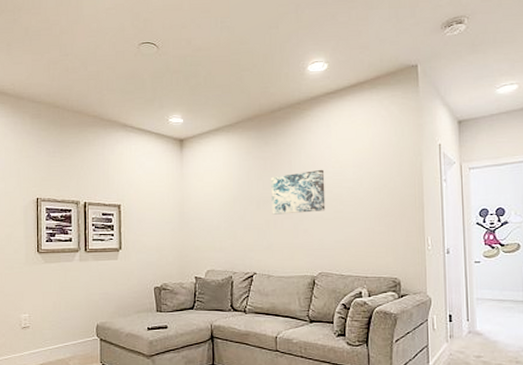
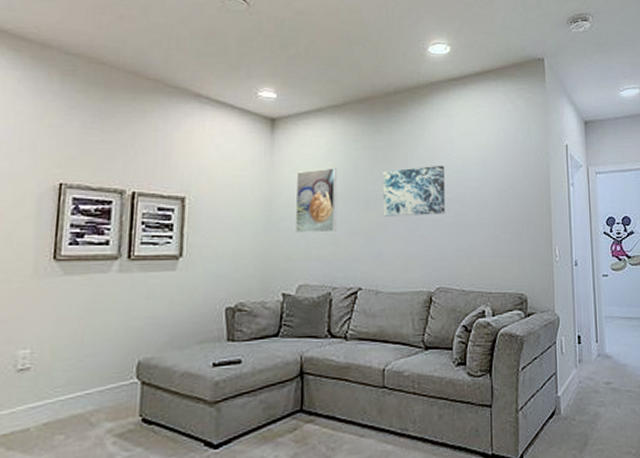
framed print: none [201,176,235,230] -> present [295,168,338,233]

